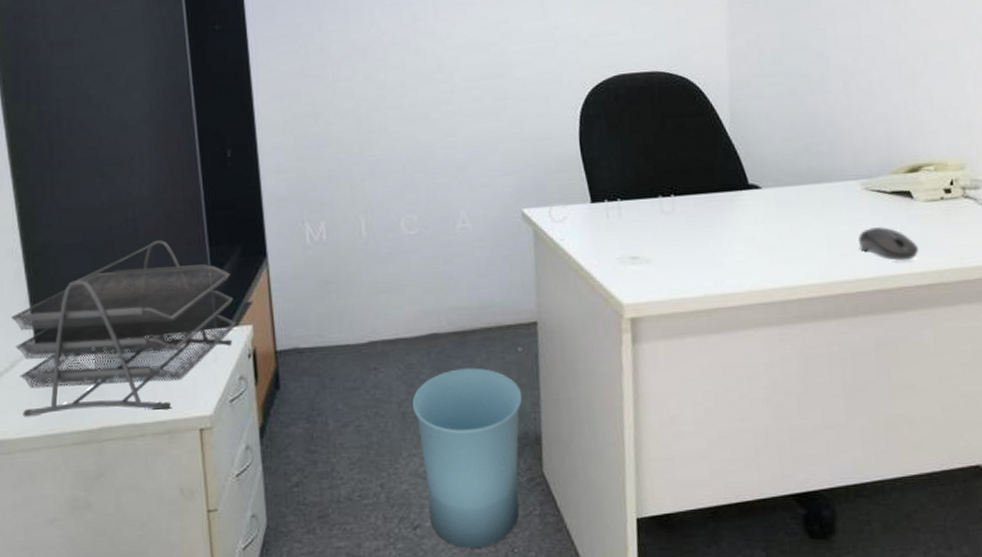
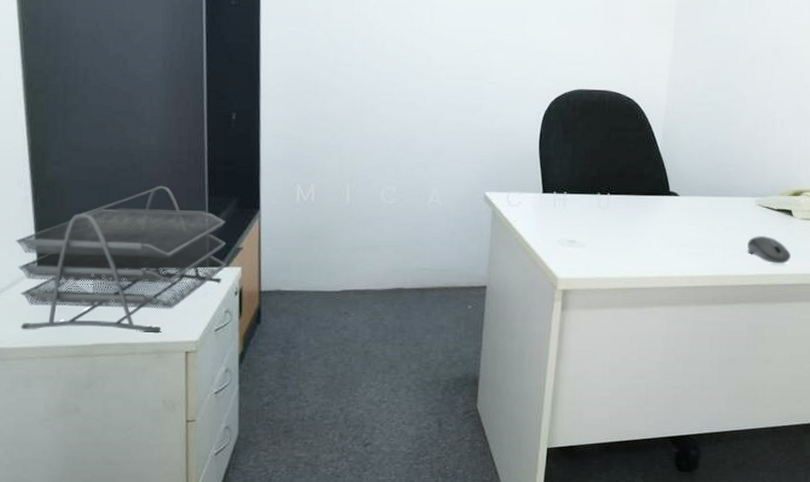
waste bin: present [412,368,523,548] -> none [374,319,467,464]

